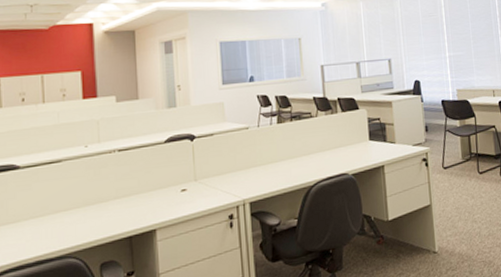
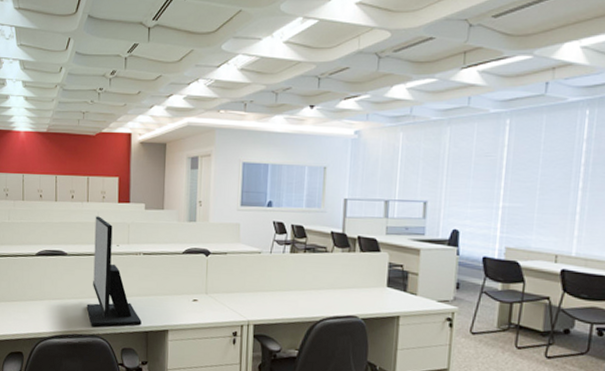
monitor: none [50,117,123,246] -> present [86,216,142,327]

